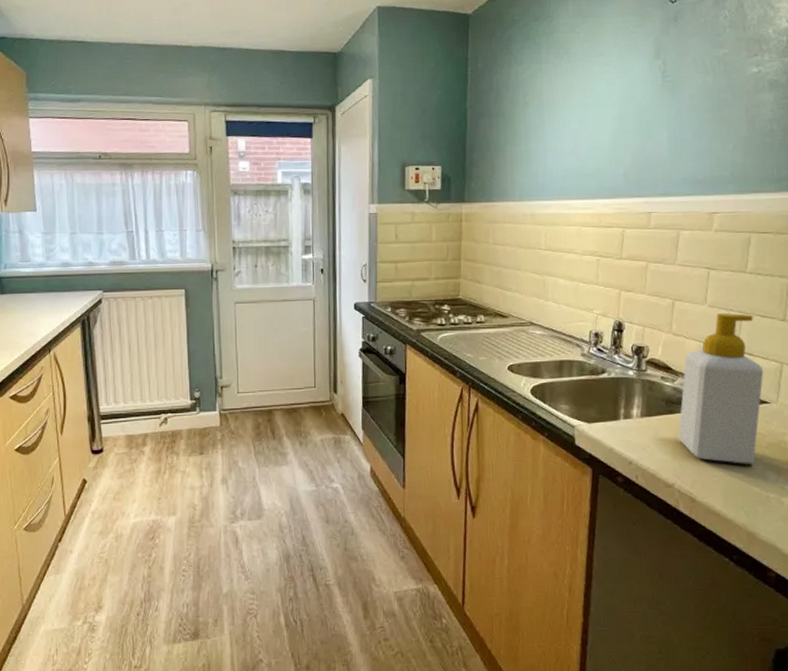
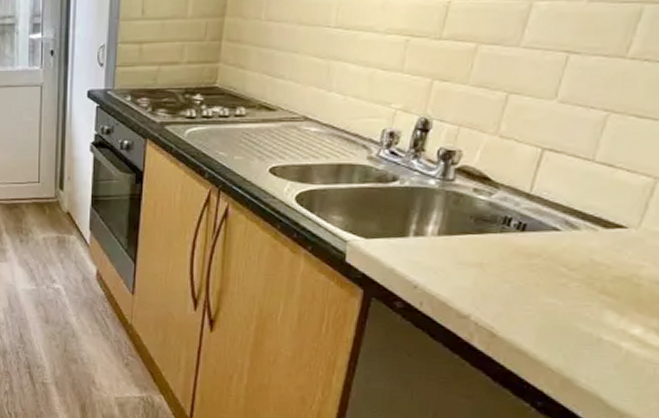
soap bottle: present [678,313,764,464] -> none [485,110,627,300]

